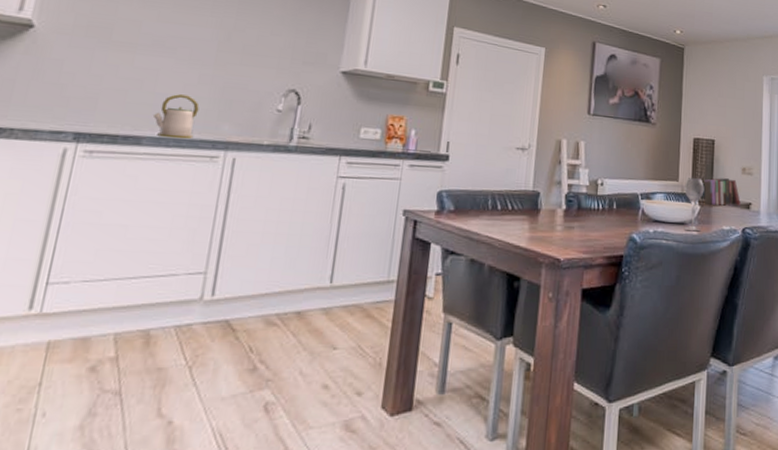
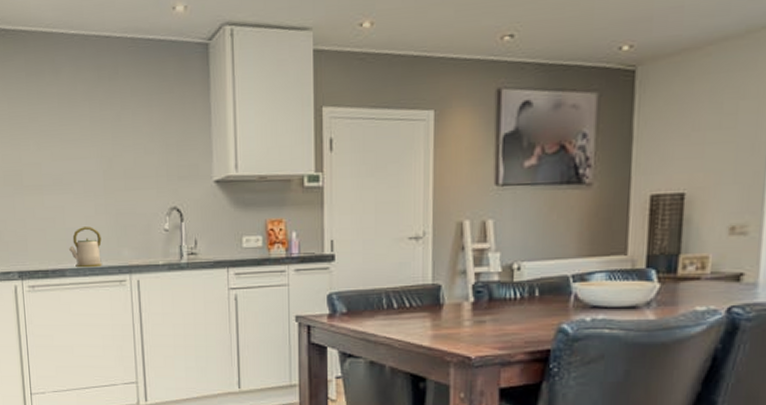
wineglass: present [684,178,705,232] -> none [635,248,667,316]
books: present [703,178,741,206] -> none [665,243,725,281]

